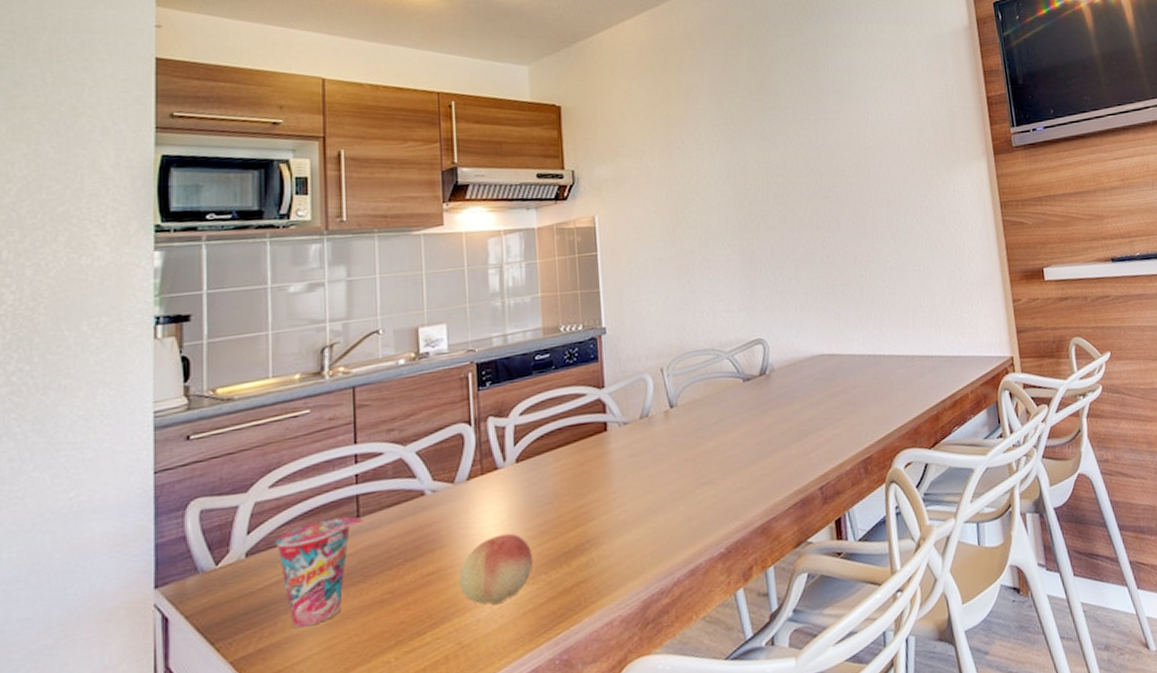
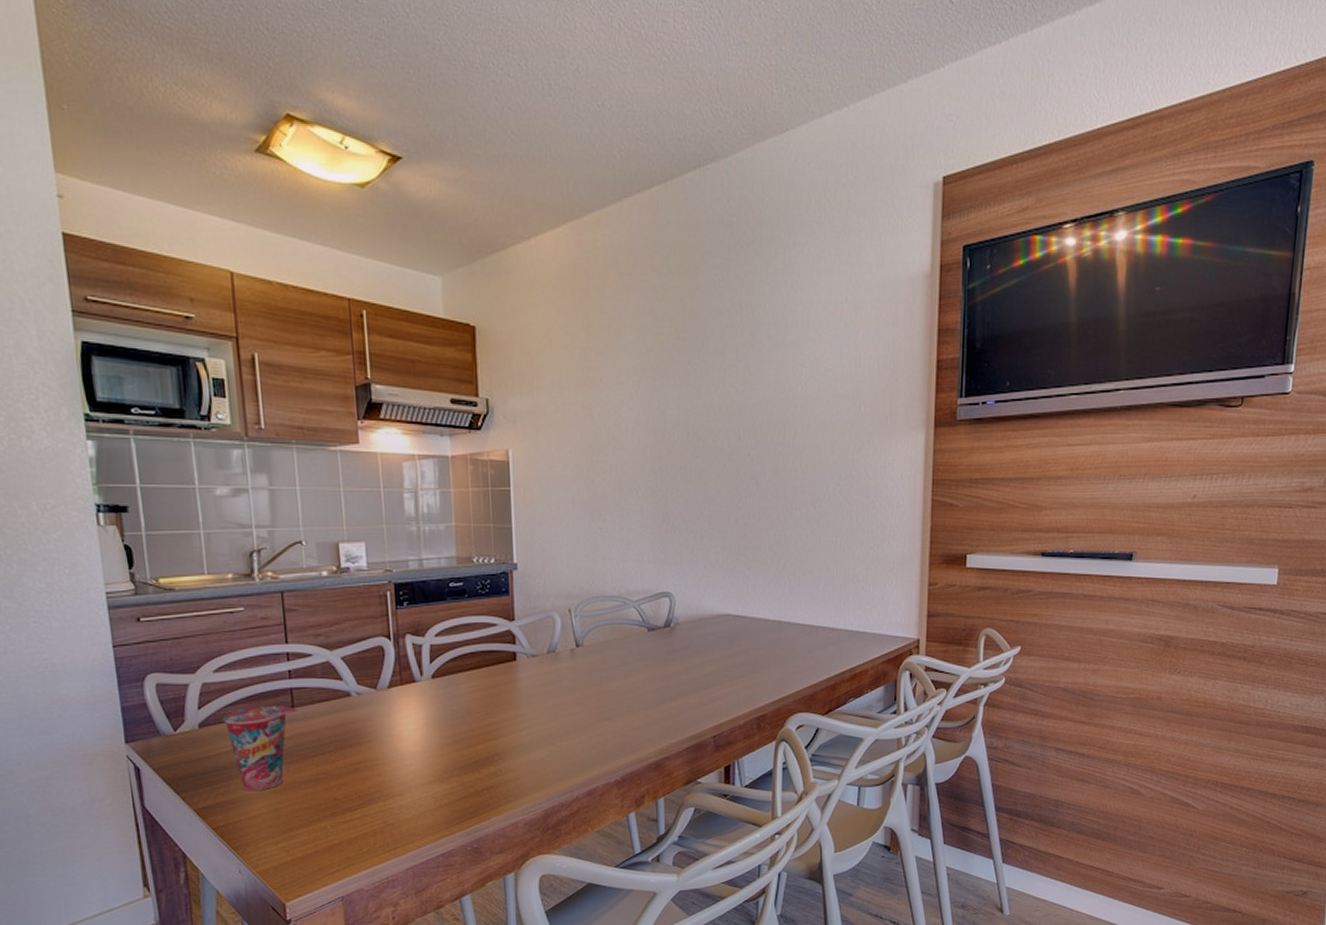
fruit: present [458,533,534,605] -> none [383,738,448,796]

